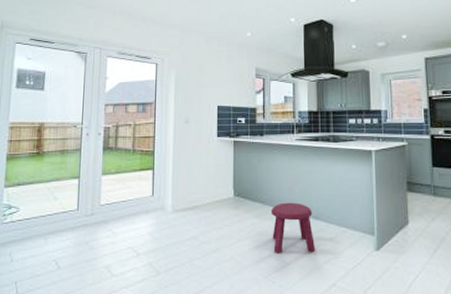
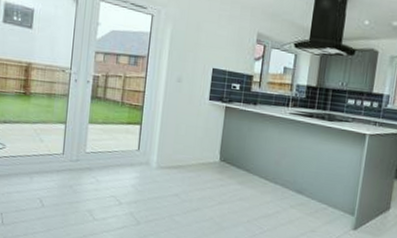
stool: present [270,202,316,255] -> none [252,173,296,224]

